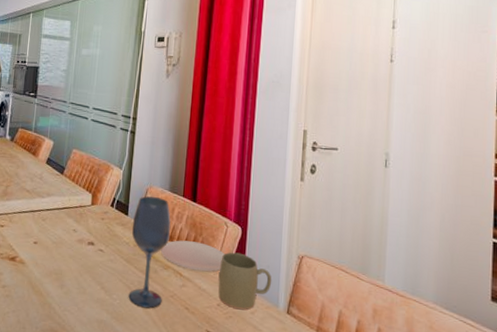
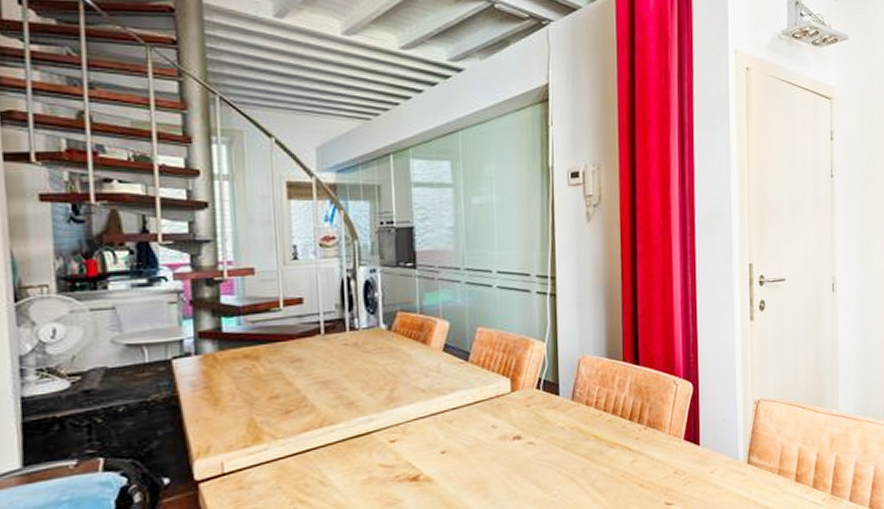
wineglass: present [128,196,171,308] -> none [565,367,613,496]
plate: present [160,240,225,273] -> none [603,409,677,443]
mug: present [218,252,272,310] -> none [672,411,730,472]

